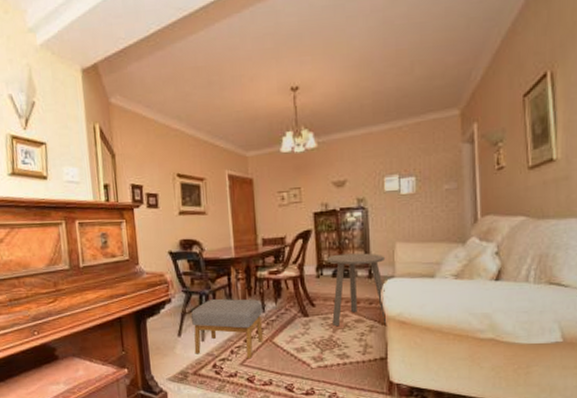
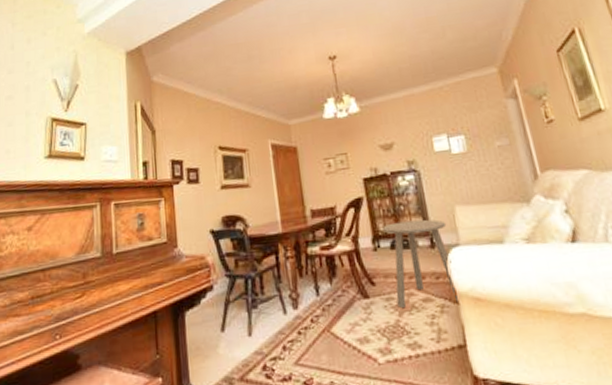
footstool: present [190,298,264,359] -> none [235,280,320,356]

